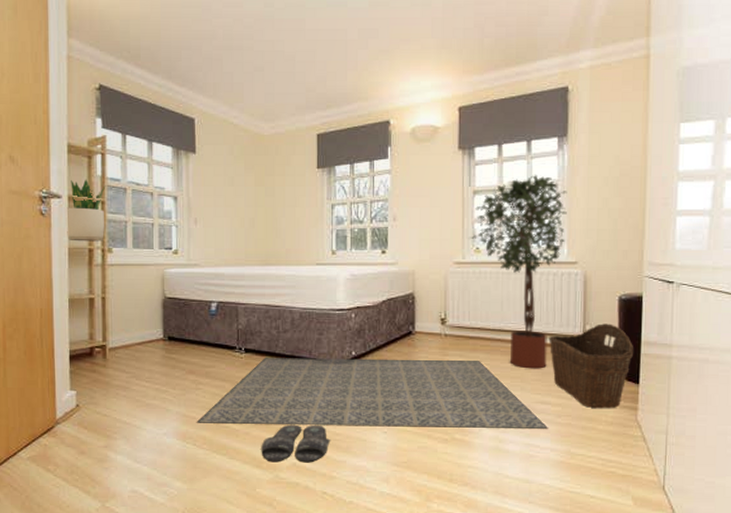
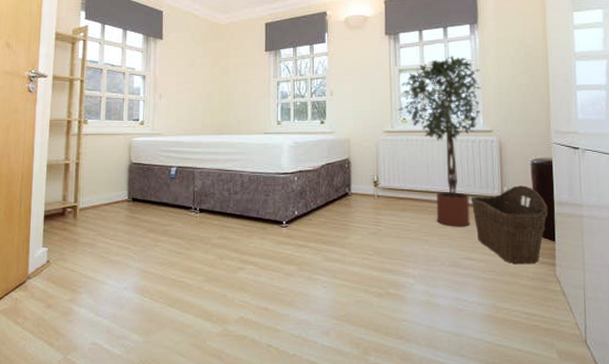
planter: present [65,179,106,242] -> none [49,61,86,114]
area rug: present [197,358,548,429] -> none [155,217,474,283]
slippers: present [261,424,331,463] -> none [212,279,276,316]

